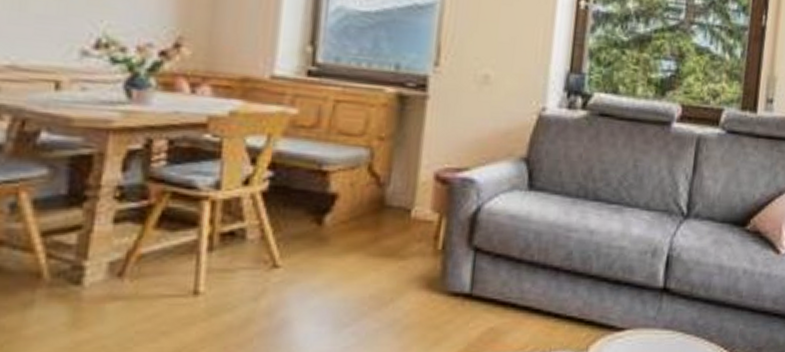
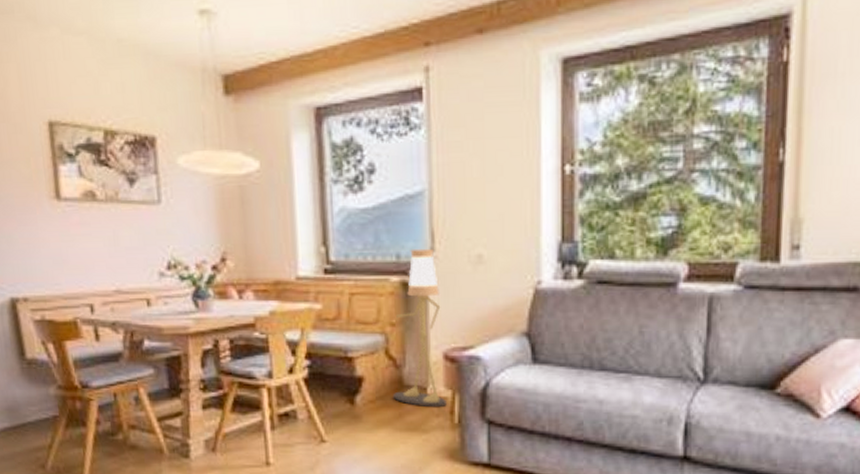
floor lamp: none [370,60,439,232] -> present [392,248,447,408]

